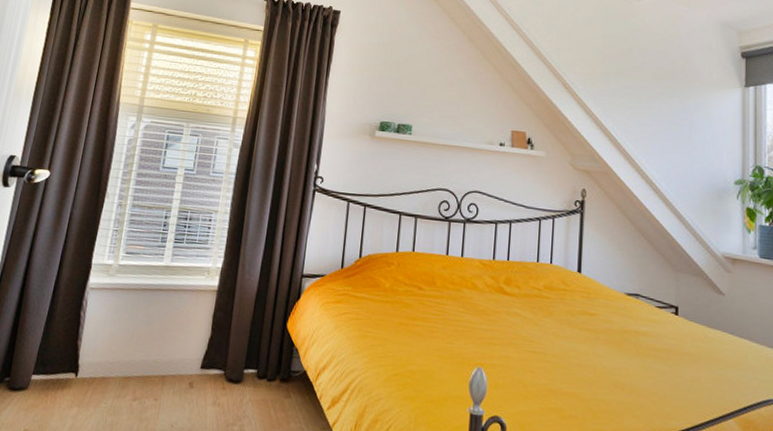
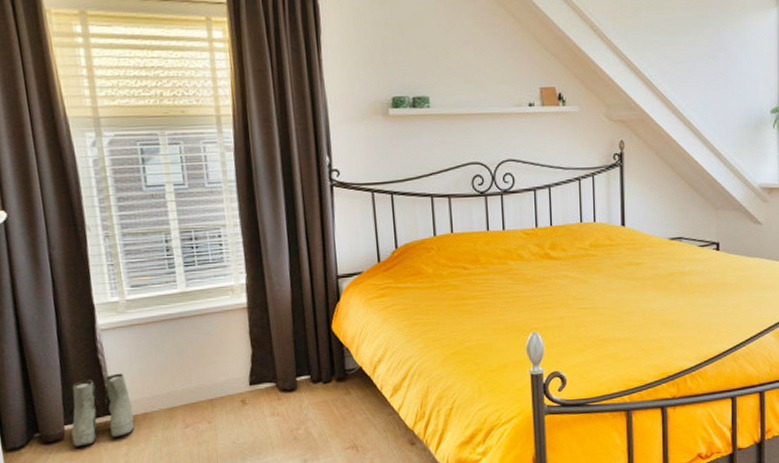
boots: none [33,332,97,400] -> present [71,373,135,447]

